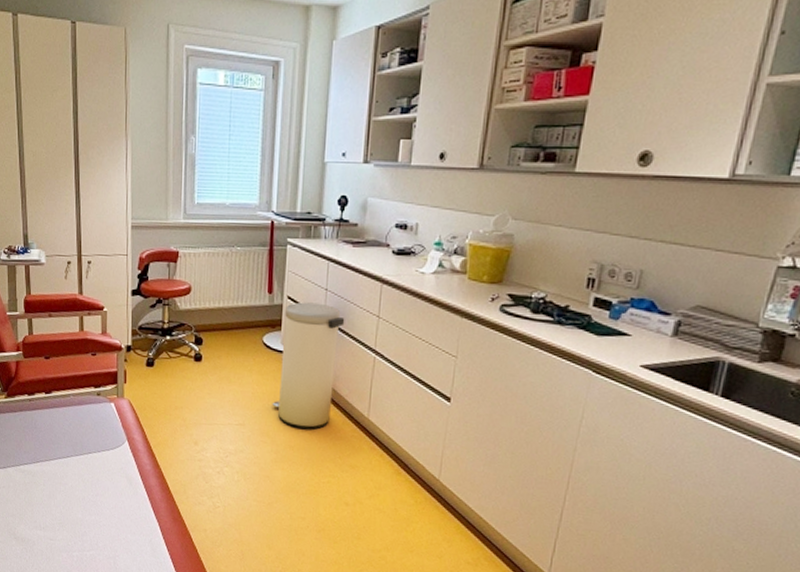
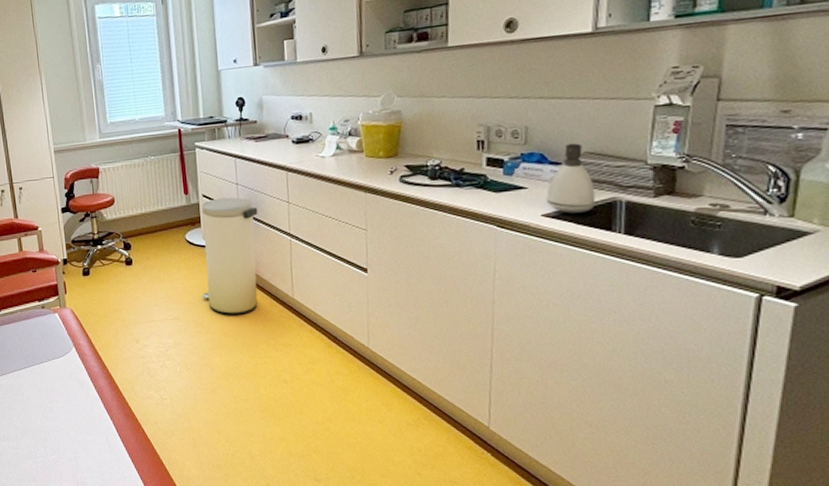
soap dispenser: none [648,294,701,369] -> present [546,143,596,214]

